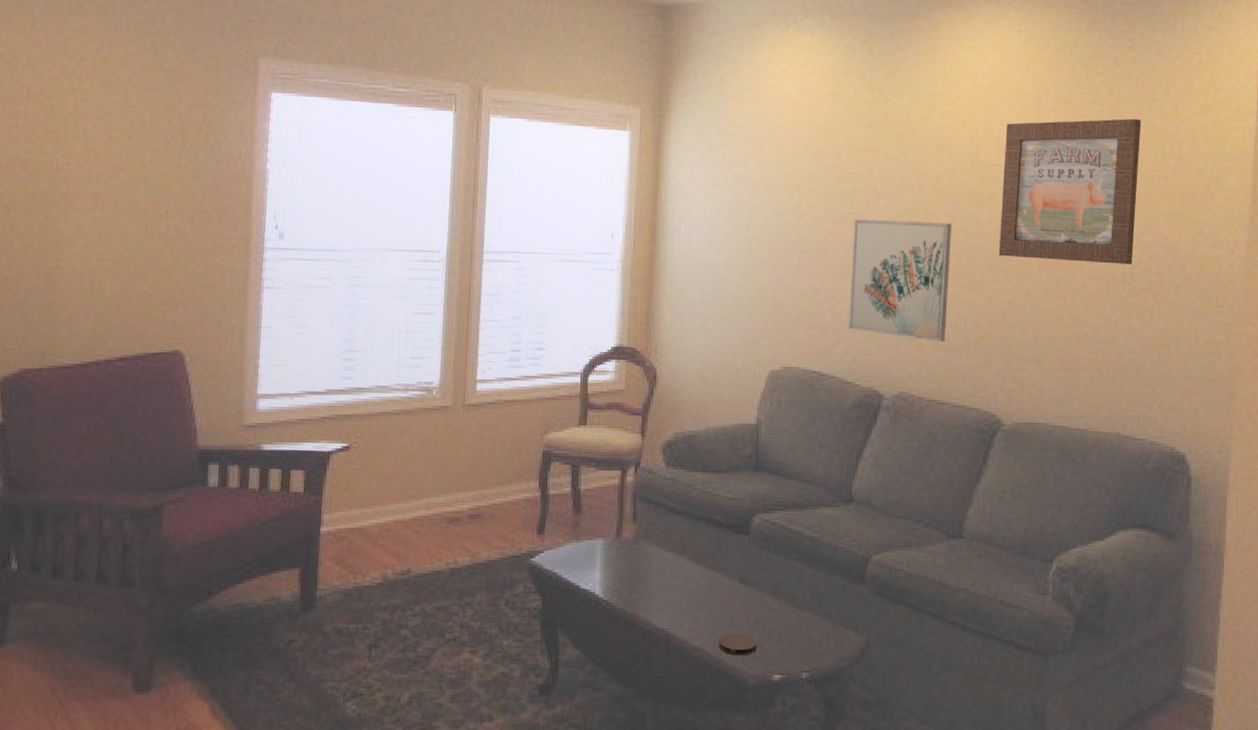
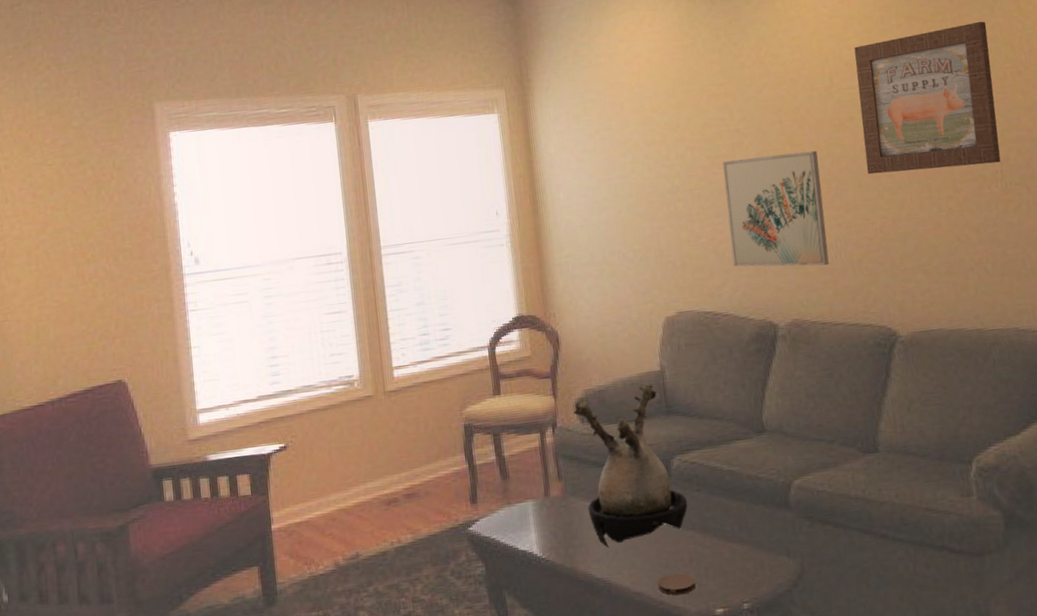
plant: none [658,437,763,597] -> present [573,385,688,547]

